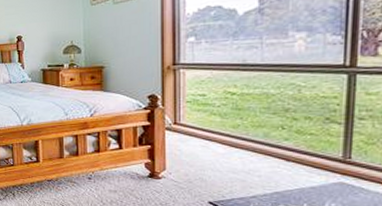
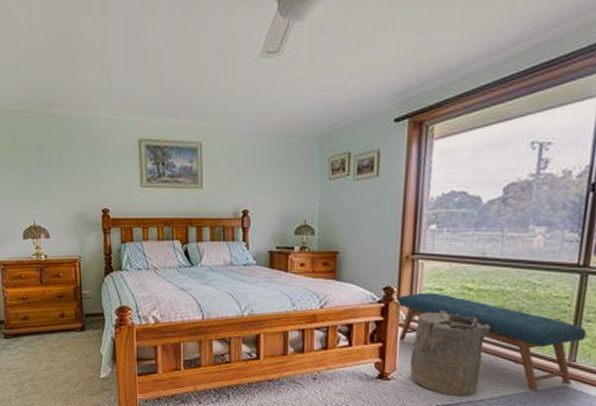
bench: none [162,98,361,189] -> present [397,292,587,392]
laundry hamper: none [179,114,257,193] -> present [410,310,490,396]

